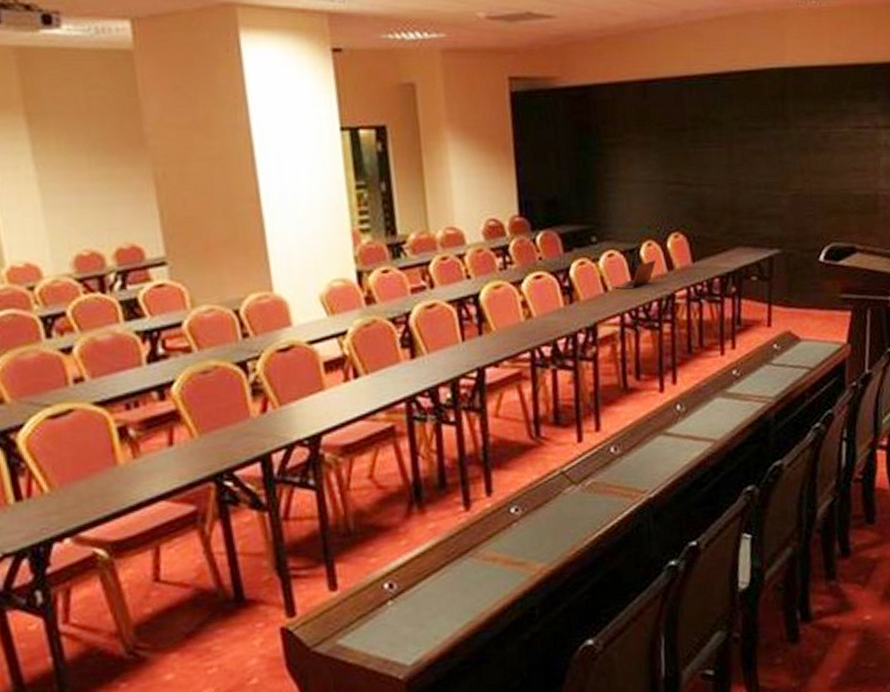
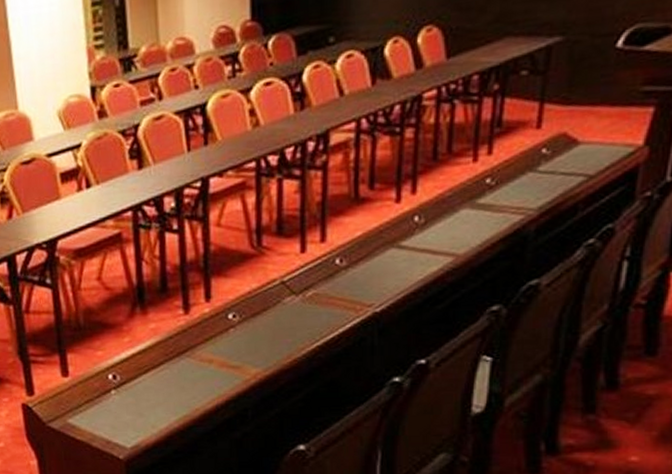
laptop: present [611,260,657,289] -> none [348,58,403,93]

